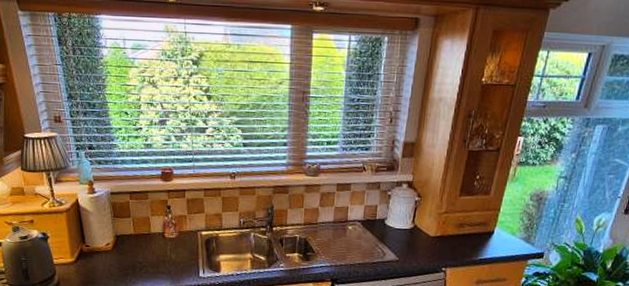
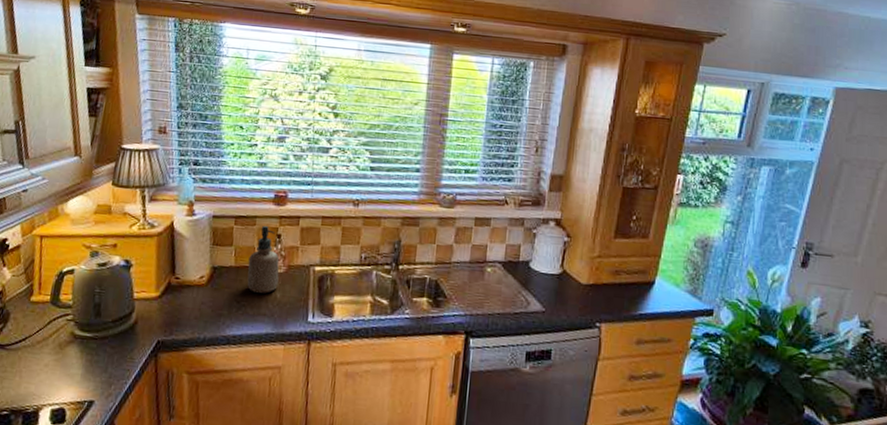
soap dispenser: none [145,198,172,256] -> present [247,225,280,294]

